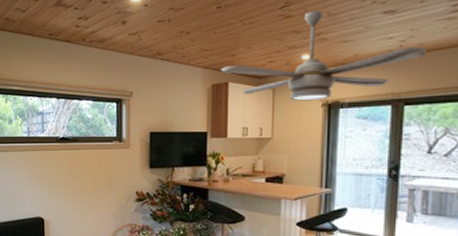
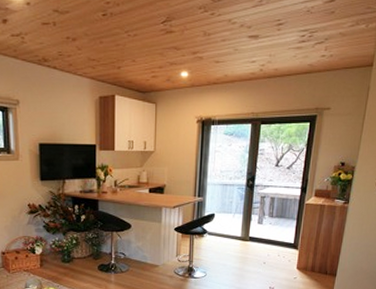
ceiling fan: present [221,11,426,101] -> none [108,29,280,117]

